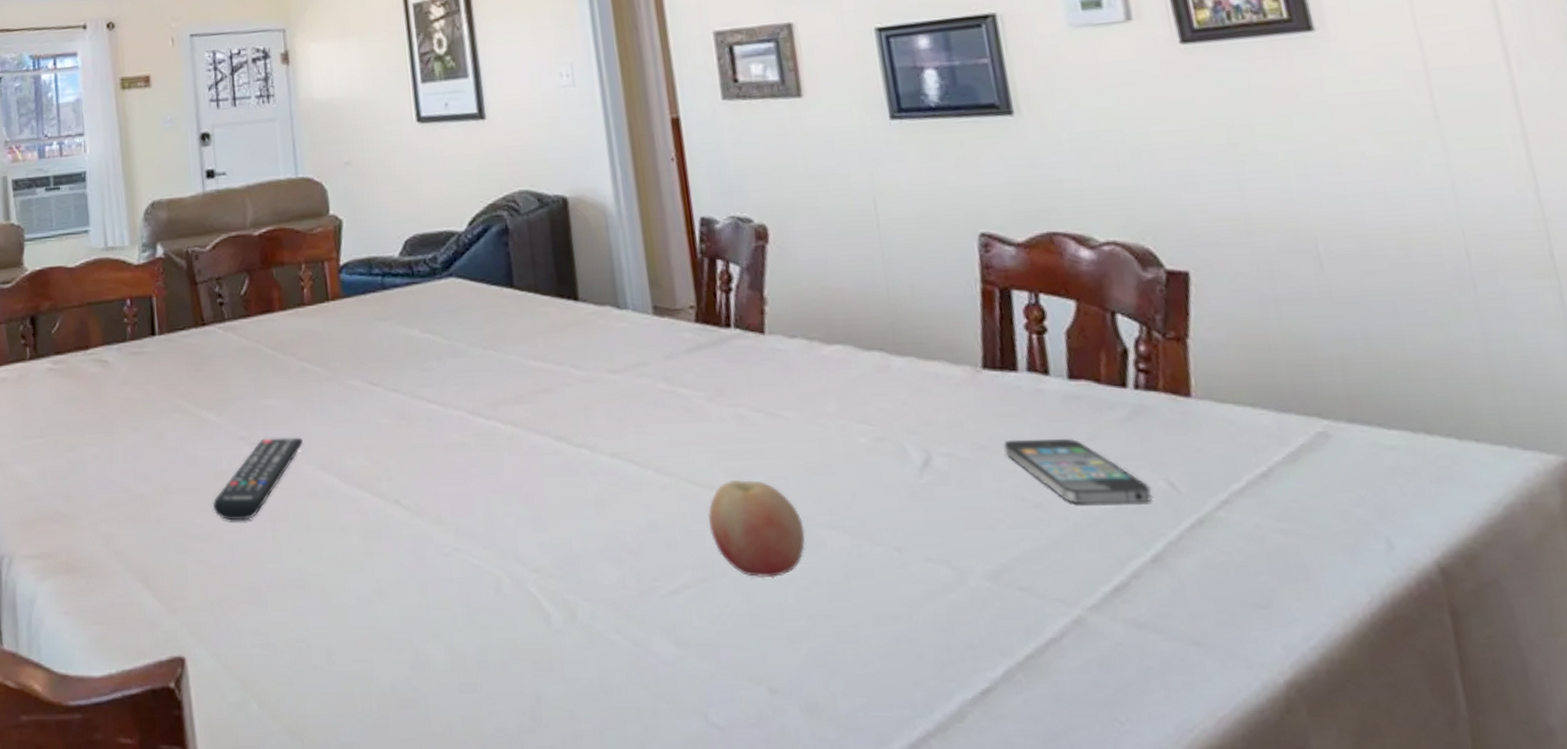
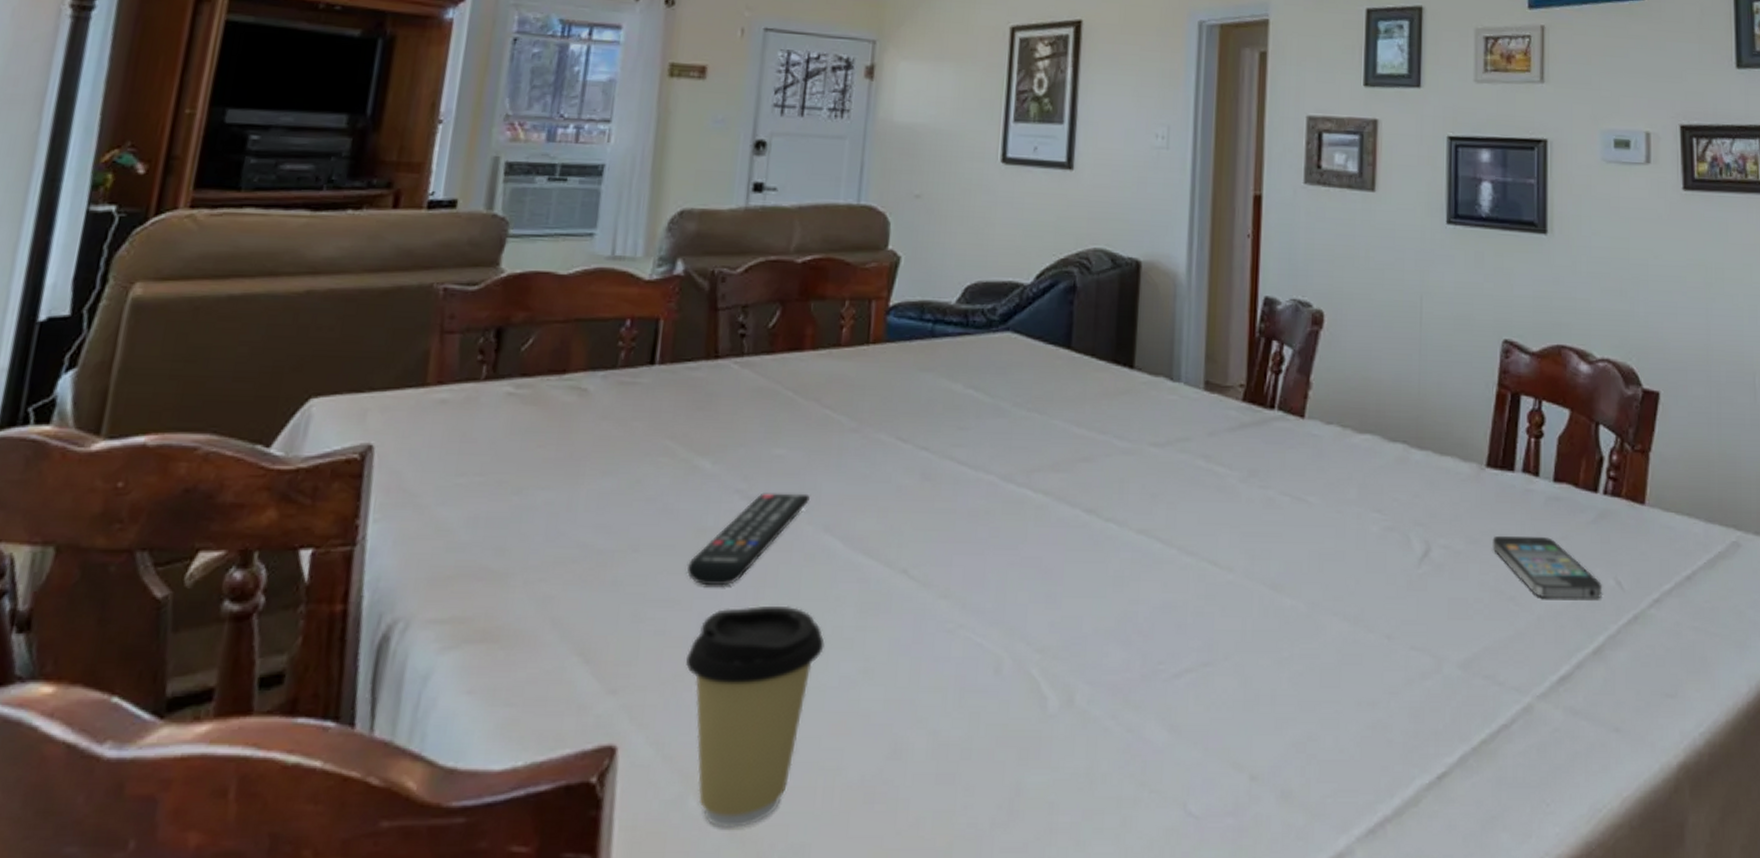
coffee cup: none [226,535,340,728] -> present [686,605,825,828]
fruit: present [707,479,806,578] -> none [1220,562,1309,663]

